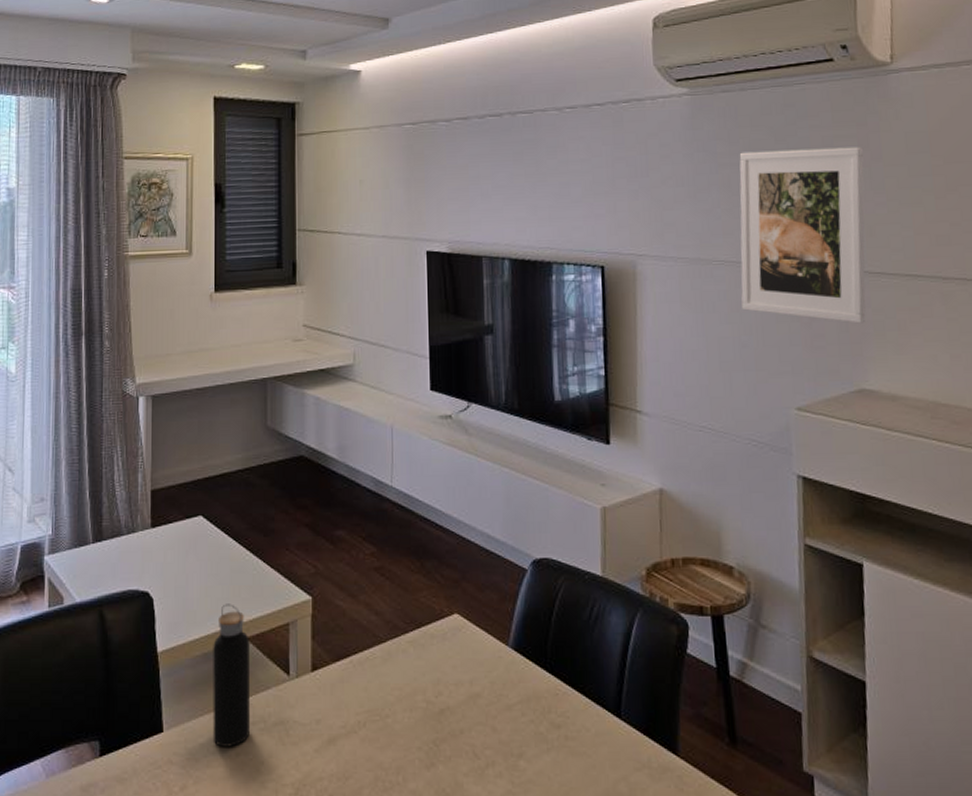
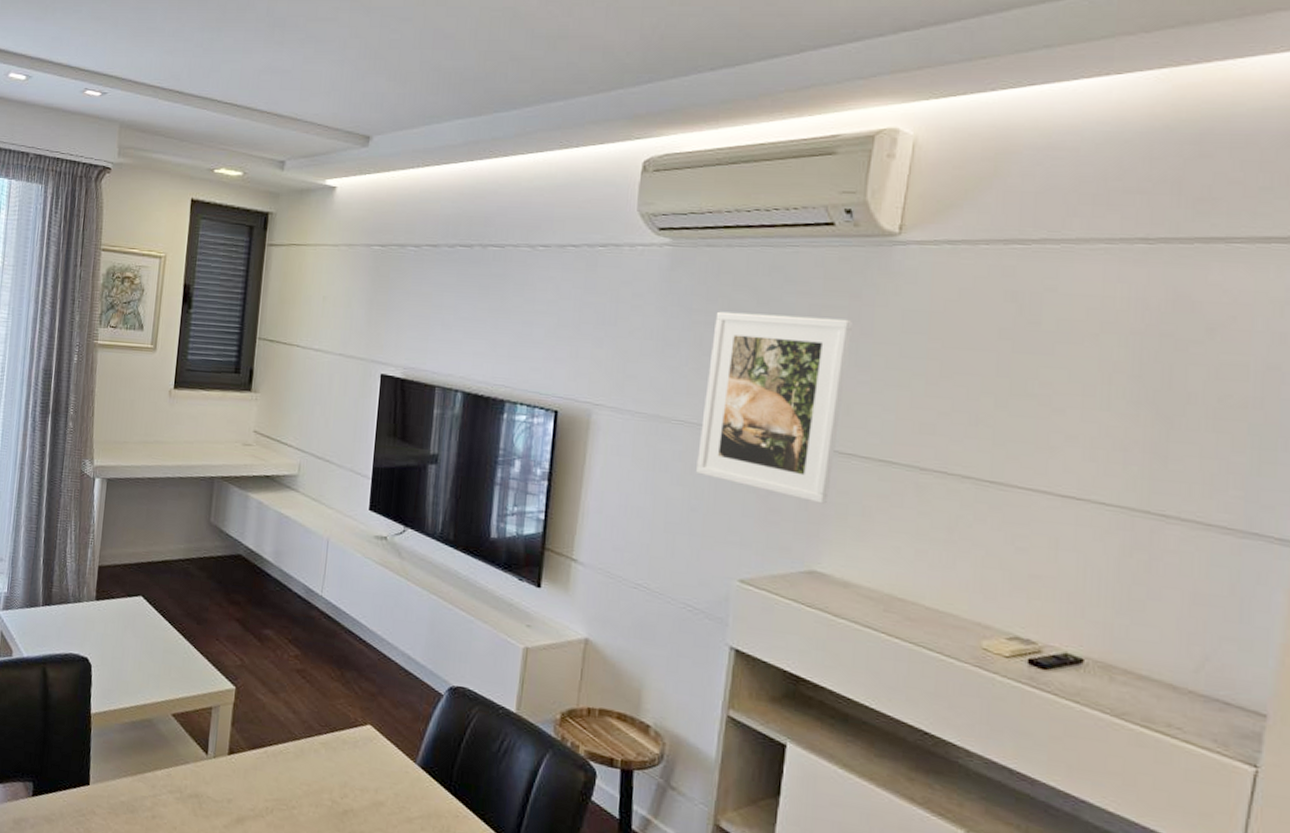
water bottle: present [213,604,250,747] -> none [133,680,175,809]

